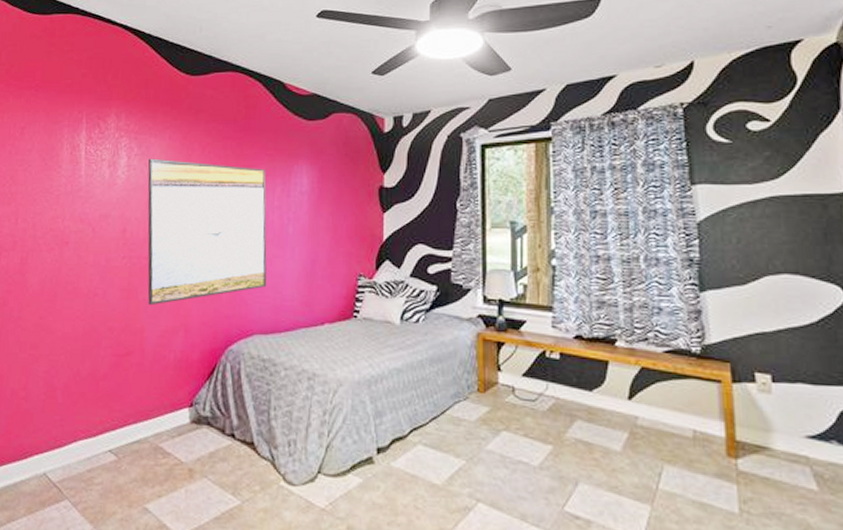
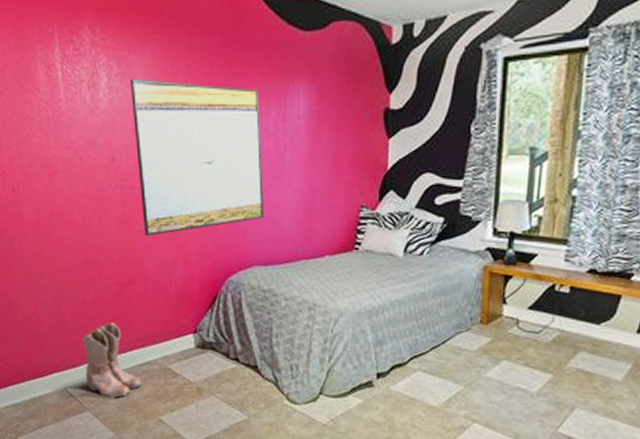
boots: none [69,396,131,484] -> present [82,322,143,398]

